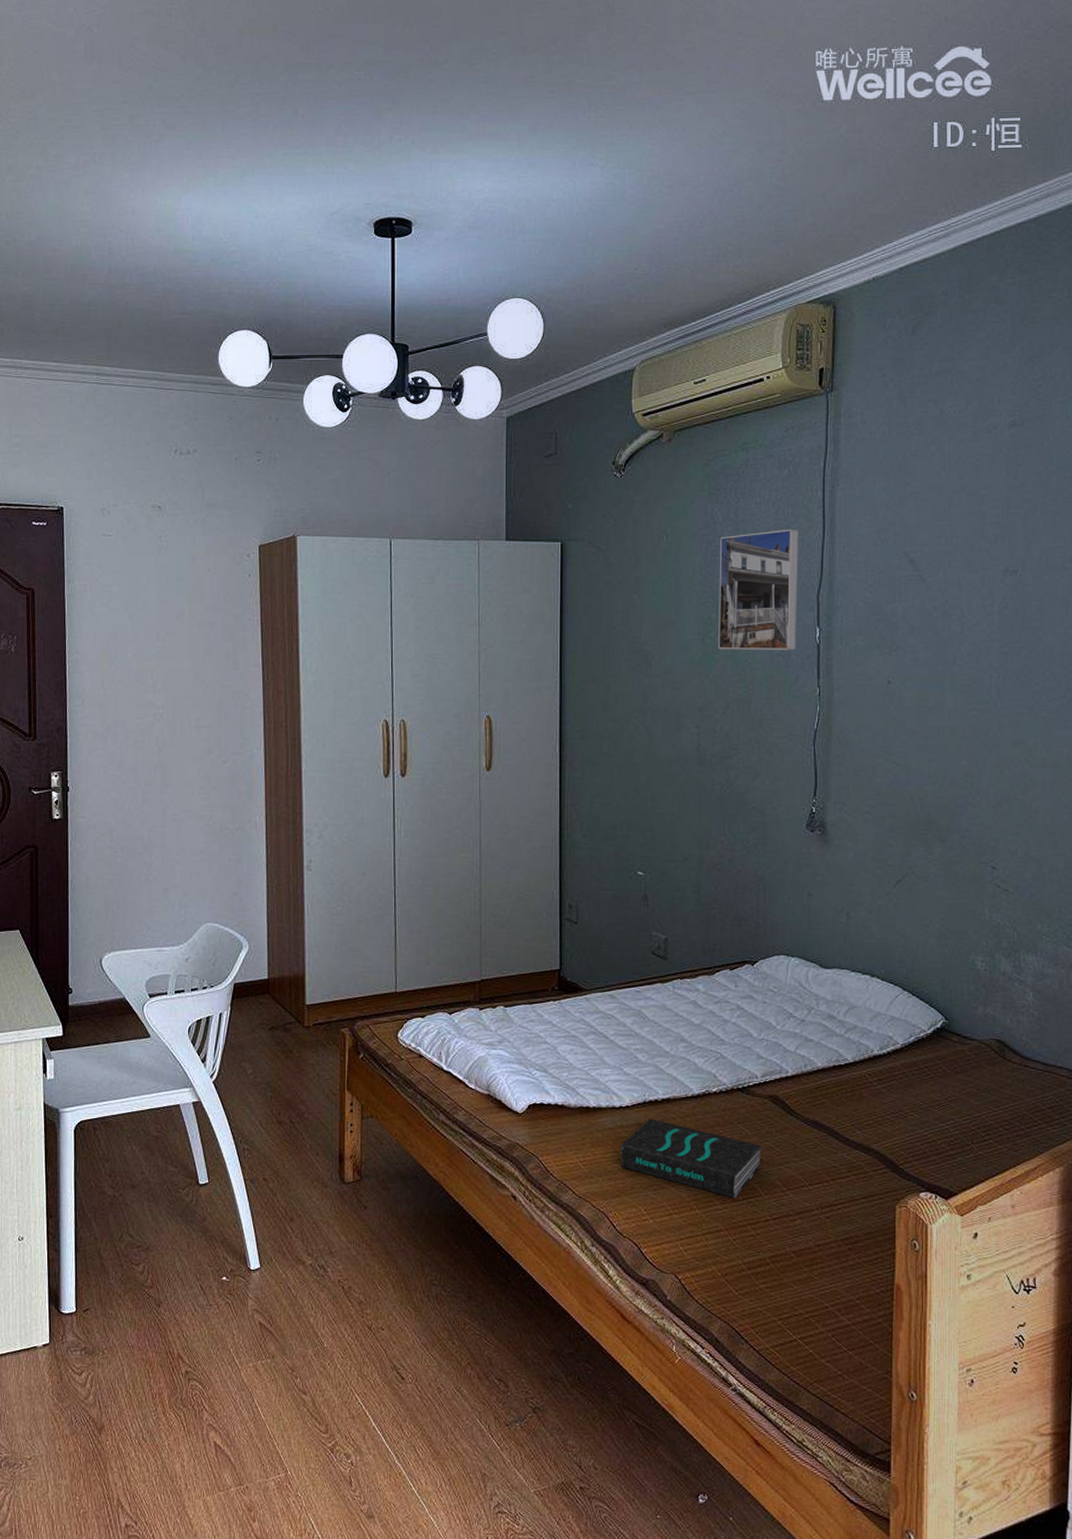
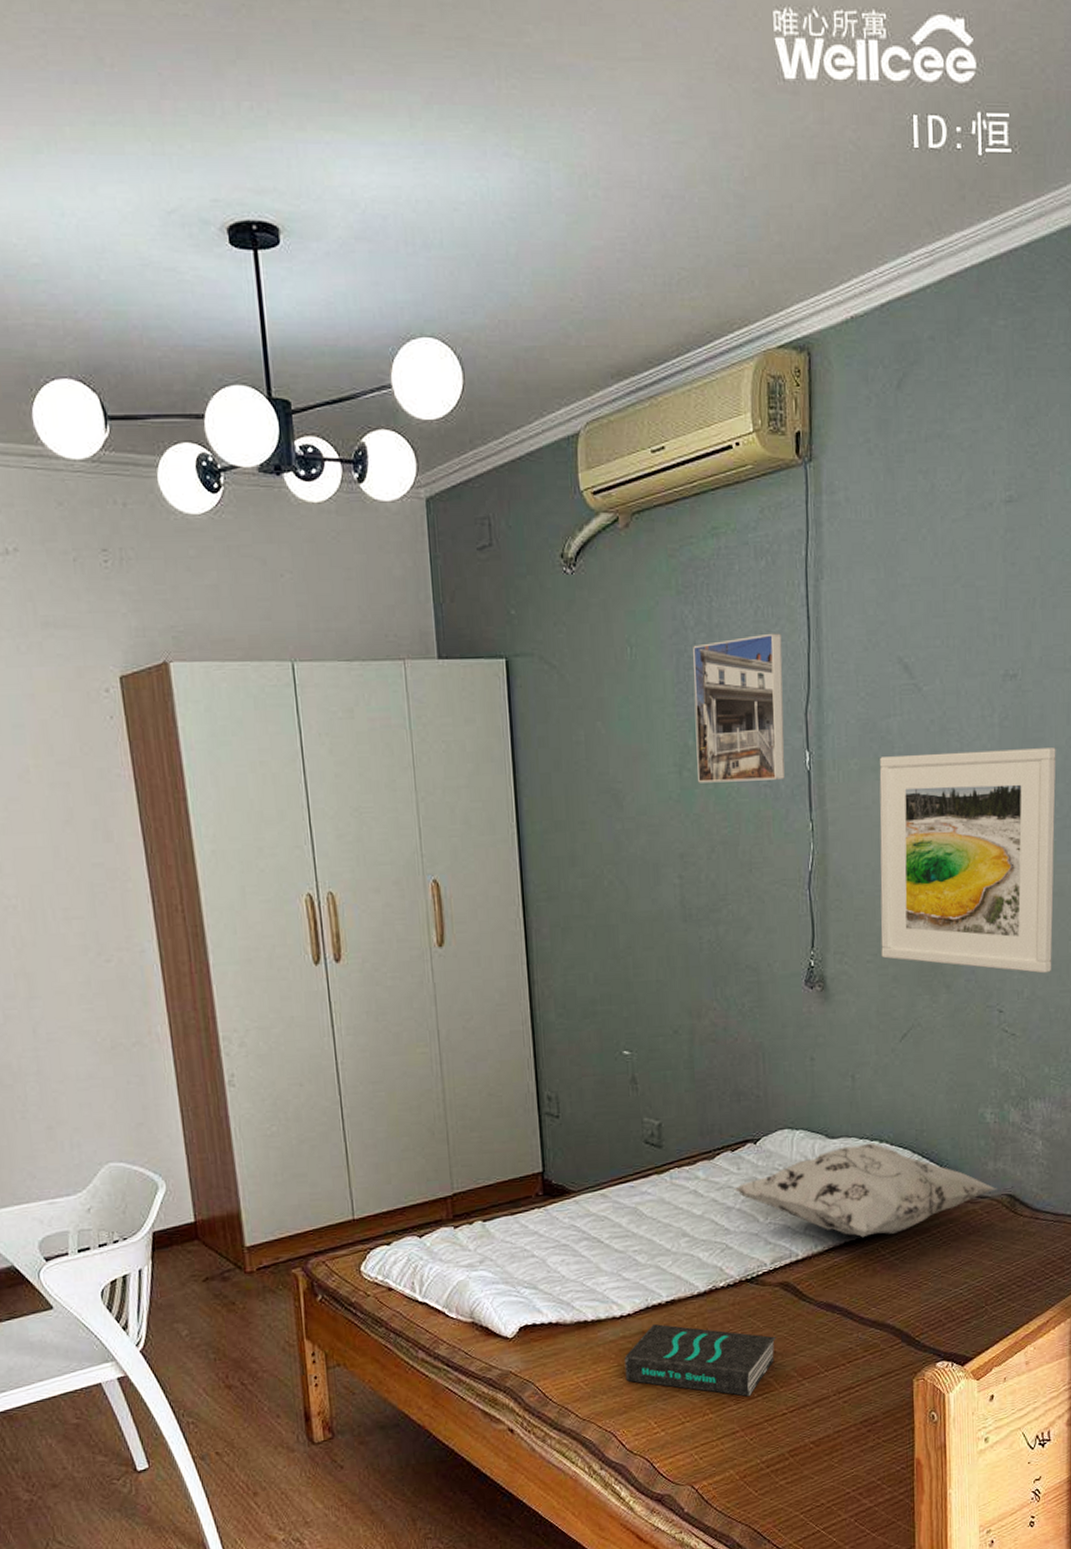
decorative pillow: none [729,976,986,1064] -> present [732,1143,997,1238]
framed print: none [879,635,1054,837] -> present [879,748,1056,974]

